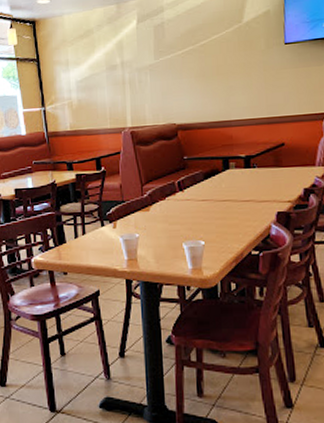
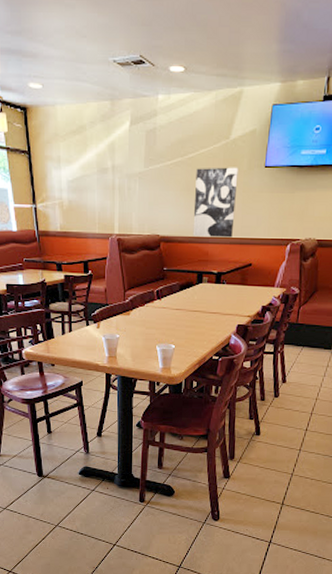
wall art: none [210,48,258,122] -> present [193,167,239,238]

